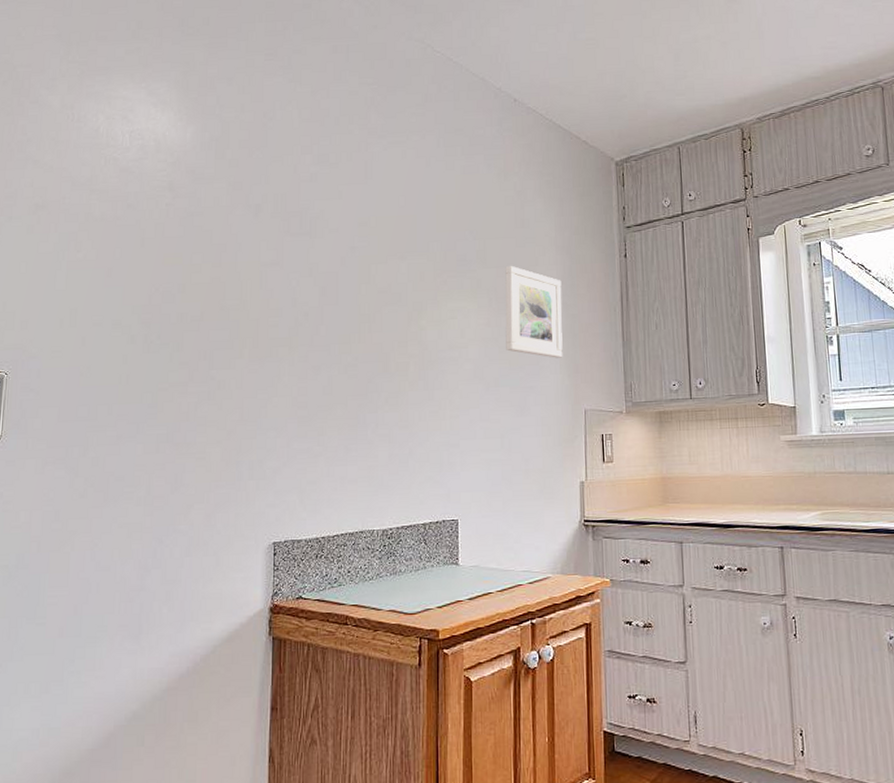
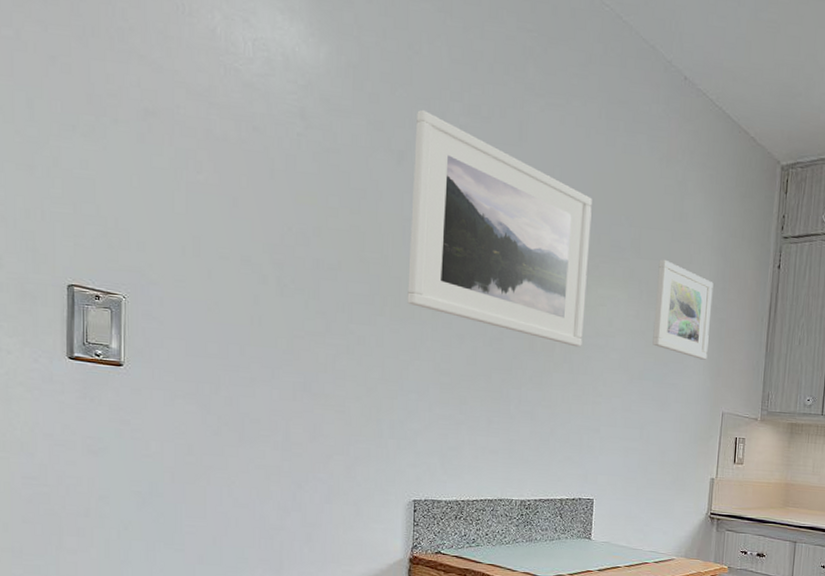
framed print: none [265,165,437,363] -> present [407,109,592,347]

